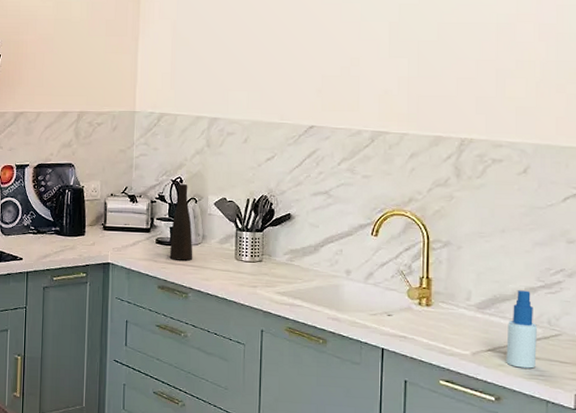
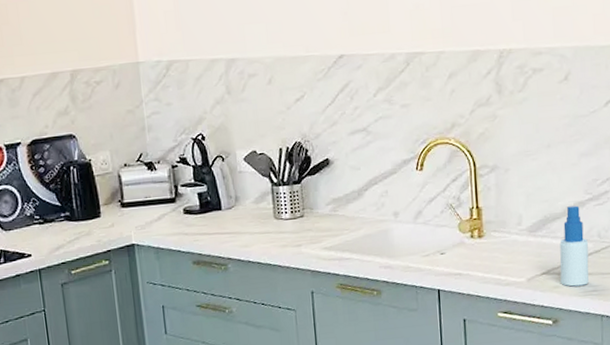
vase: present [169,183,193,261] -> none [199,140,228,230]

